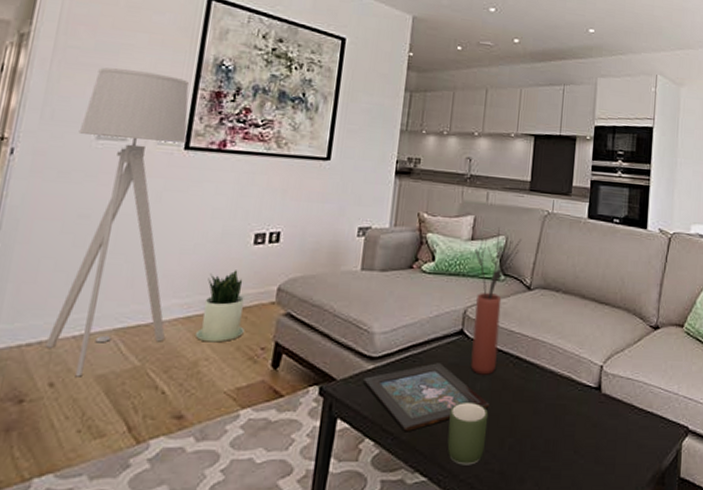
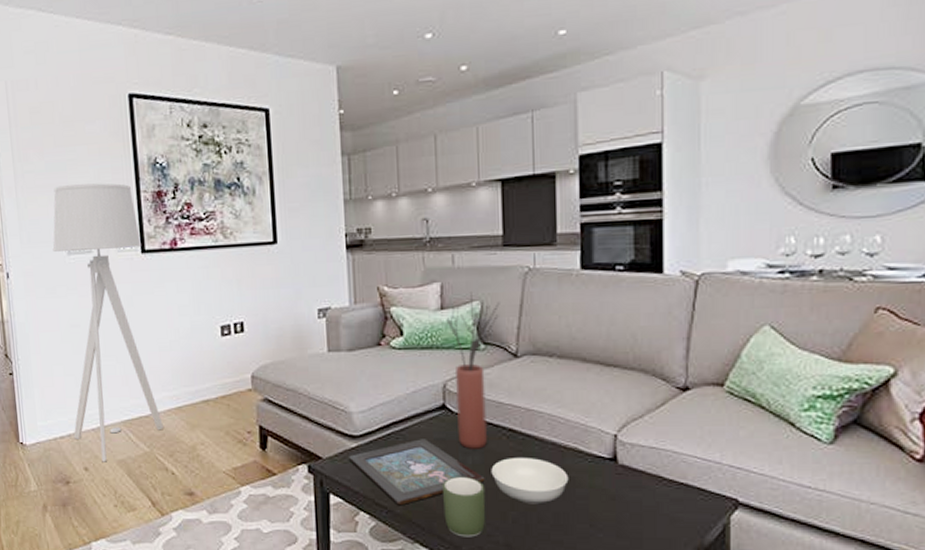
planter: present [194,270,245,343] -> none [188,362,229,429]
bowl: none [495,385,561,431] -> present [491,458,569,504]

